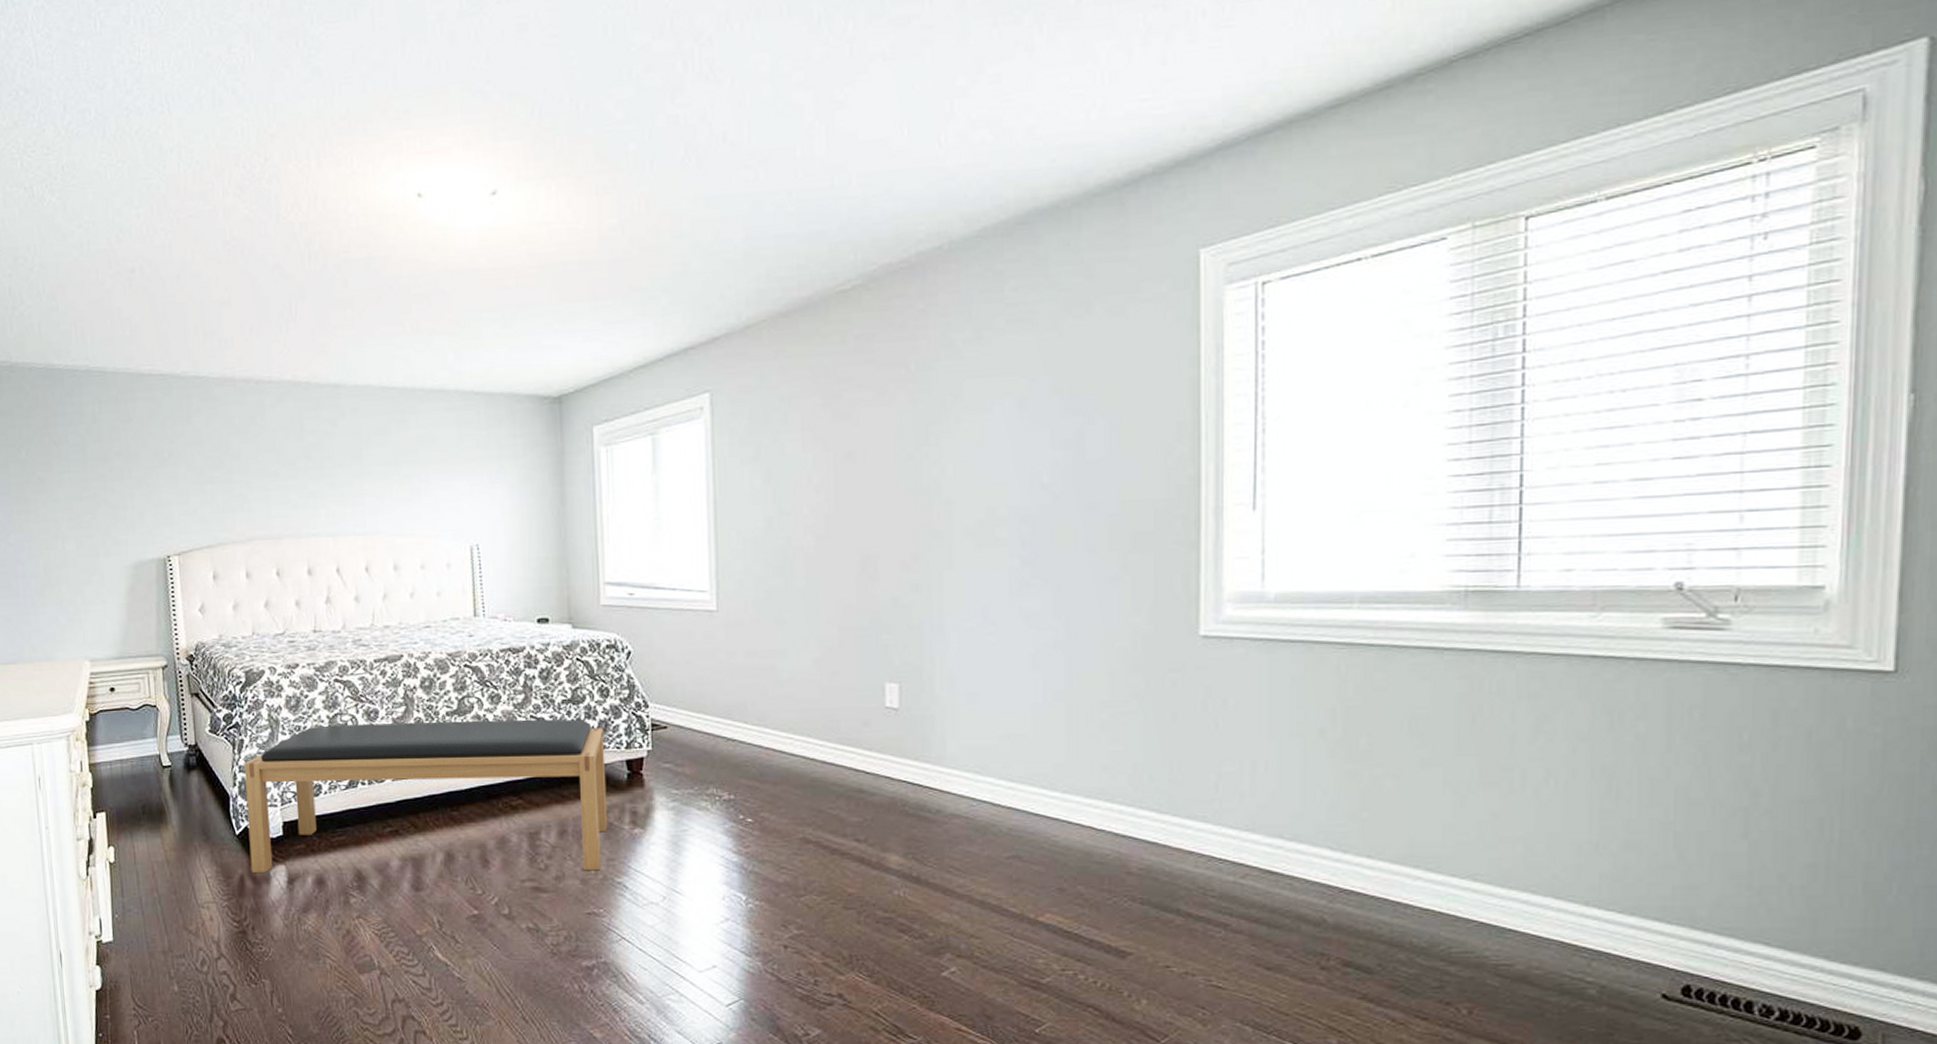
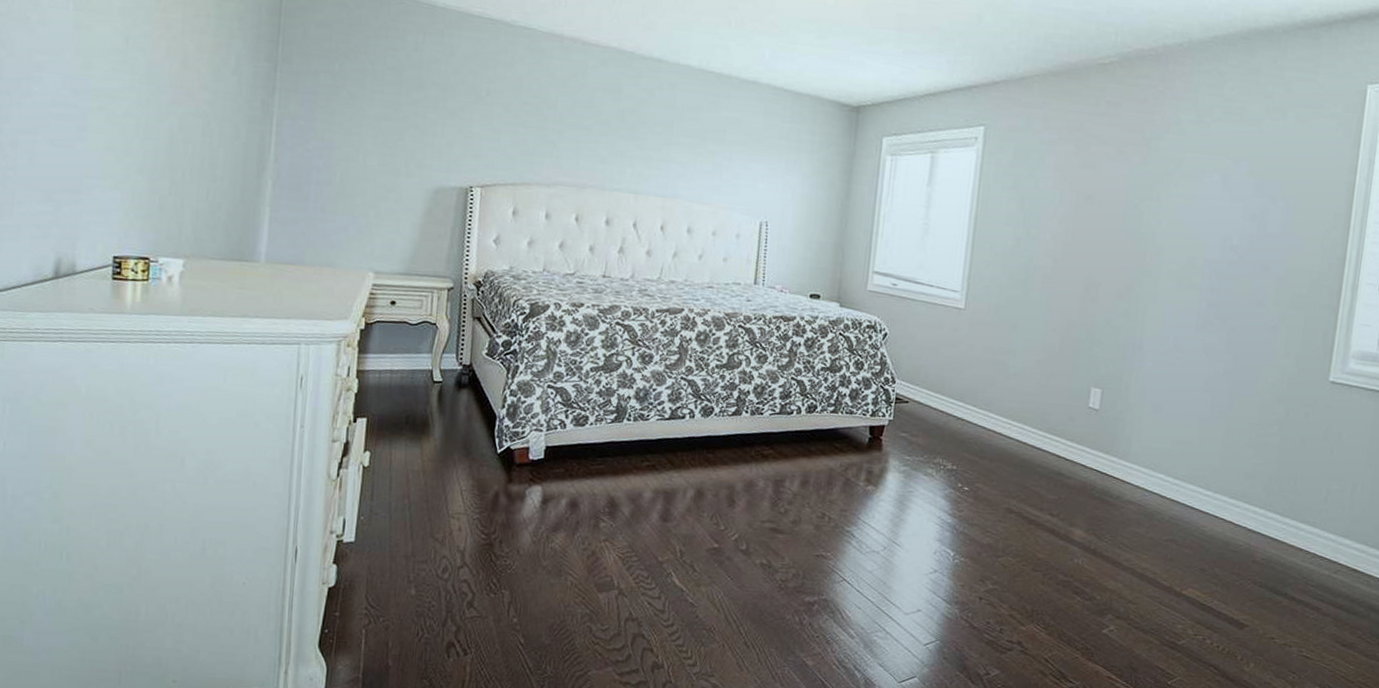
bench: present [244,719,608,872] -> none [507,362,854,519]

